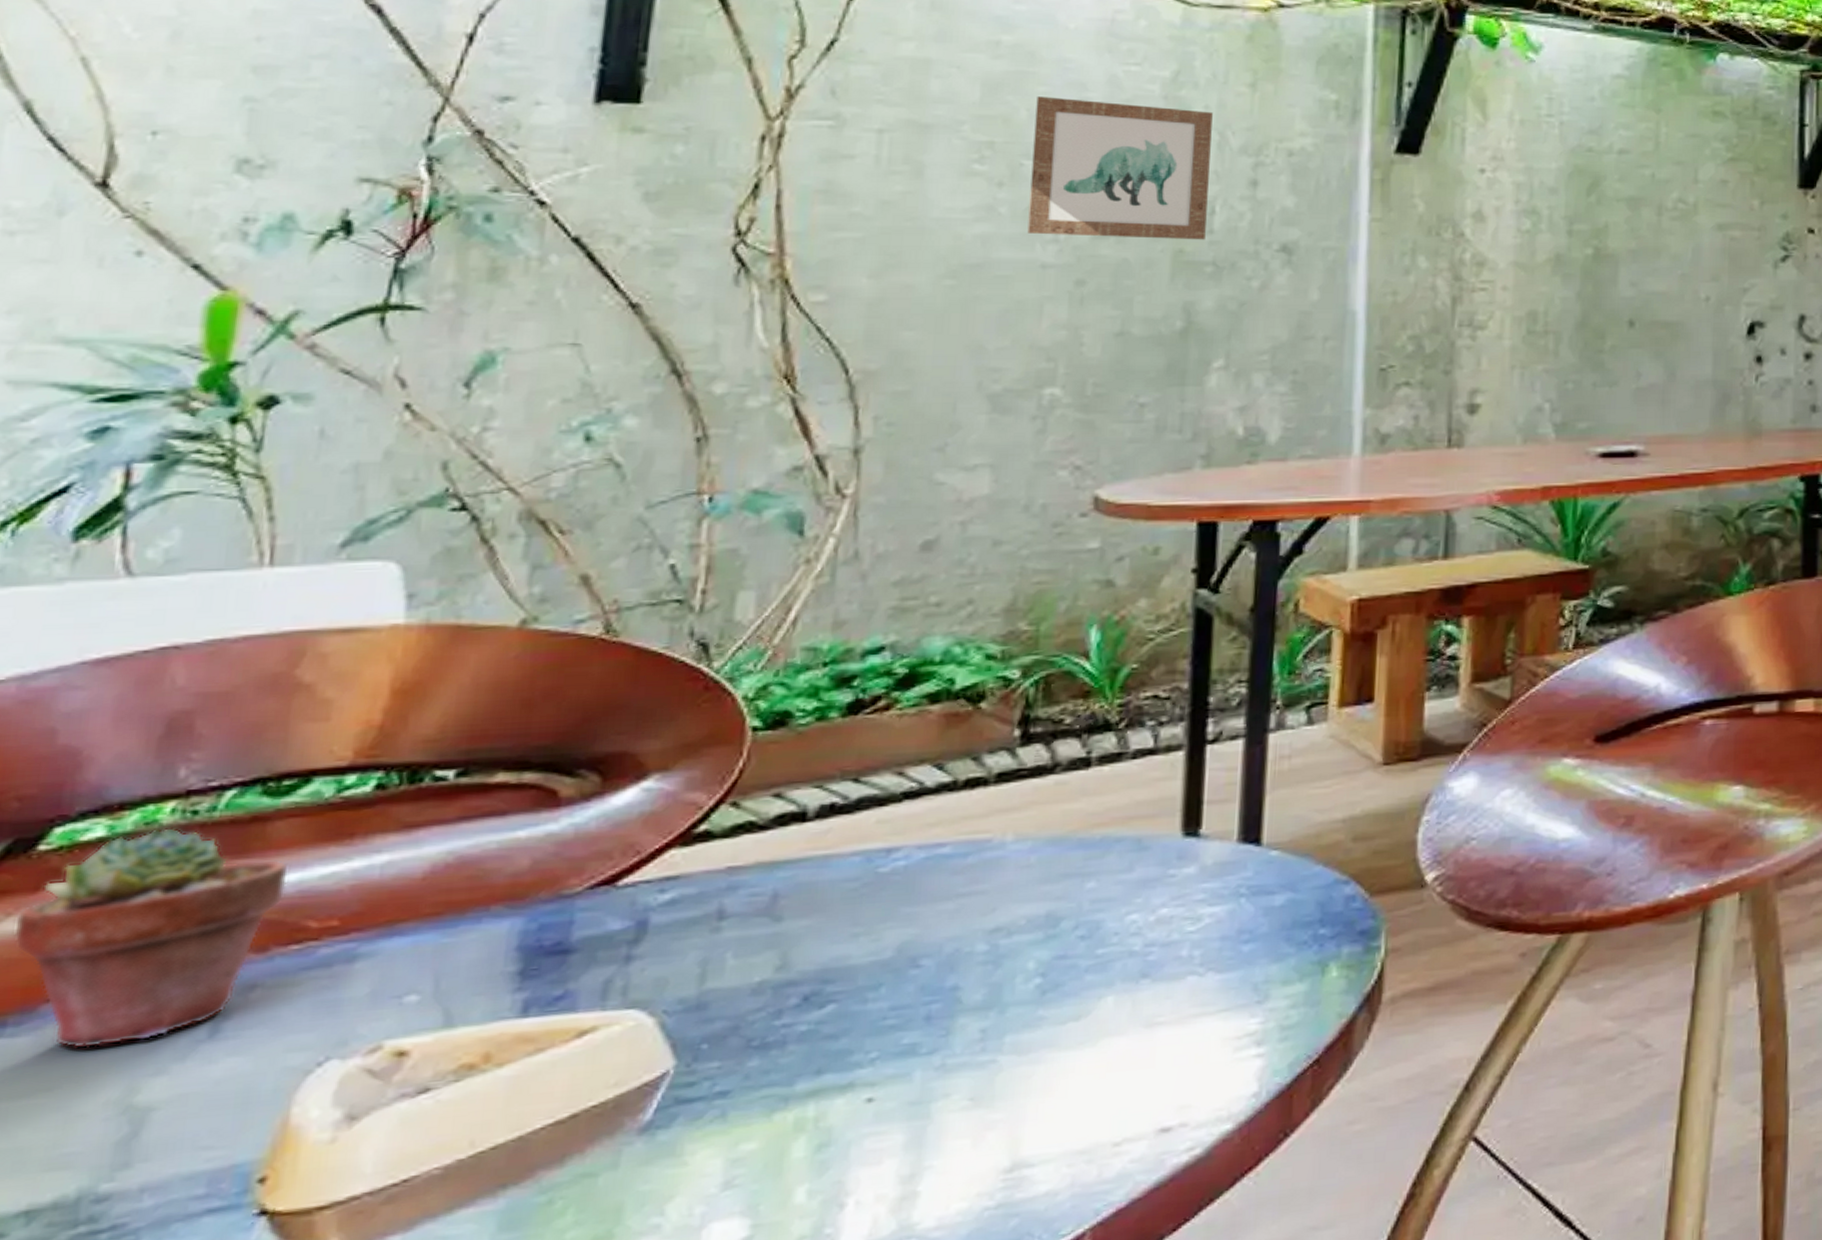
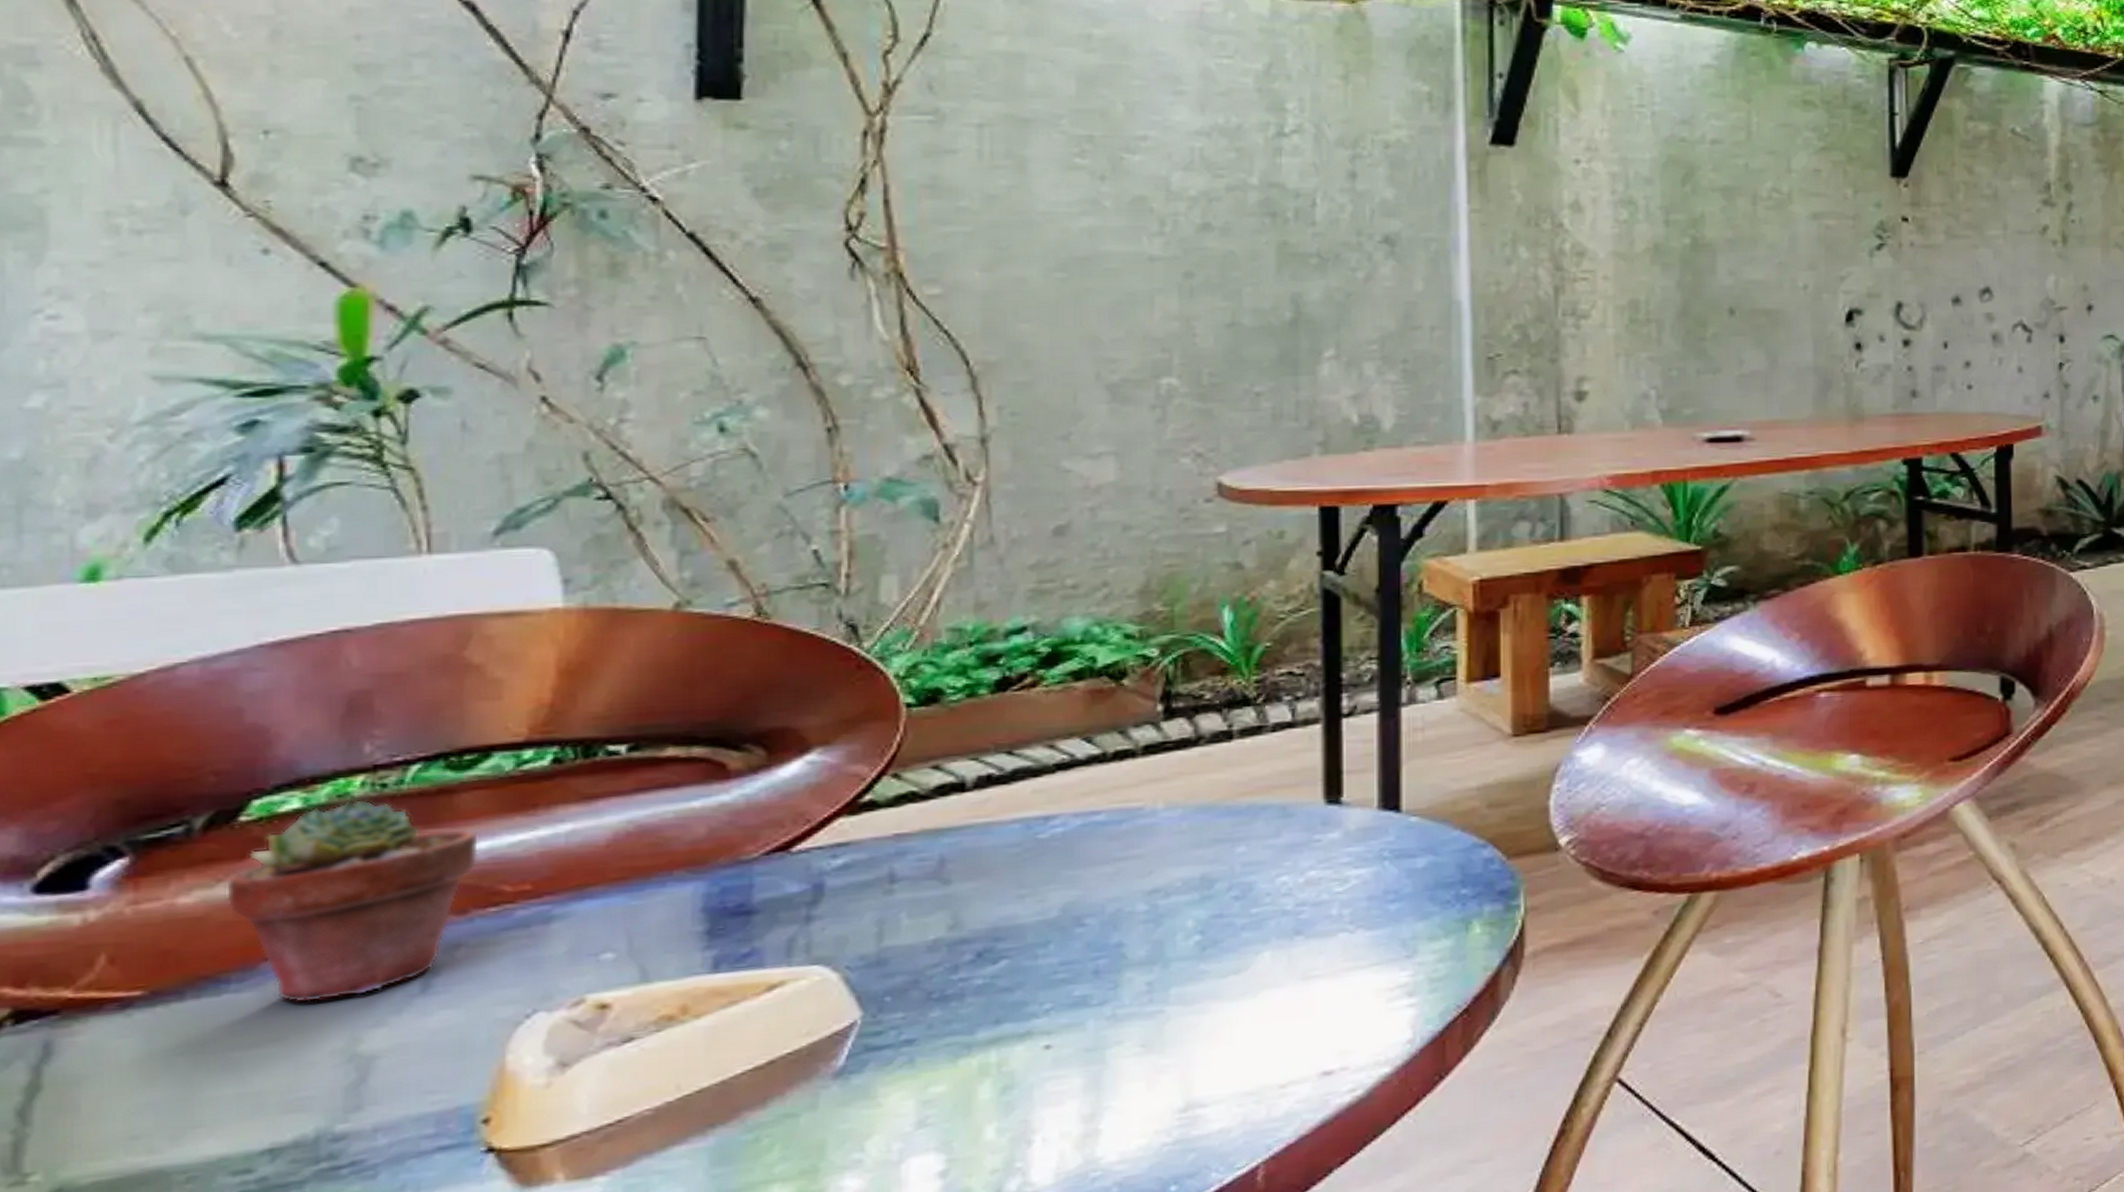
wall art: present [1027,96,1213,240] -> none [1132,90,1308,232]

